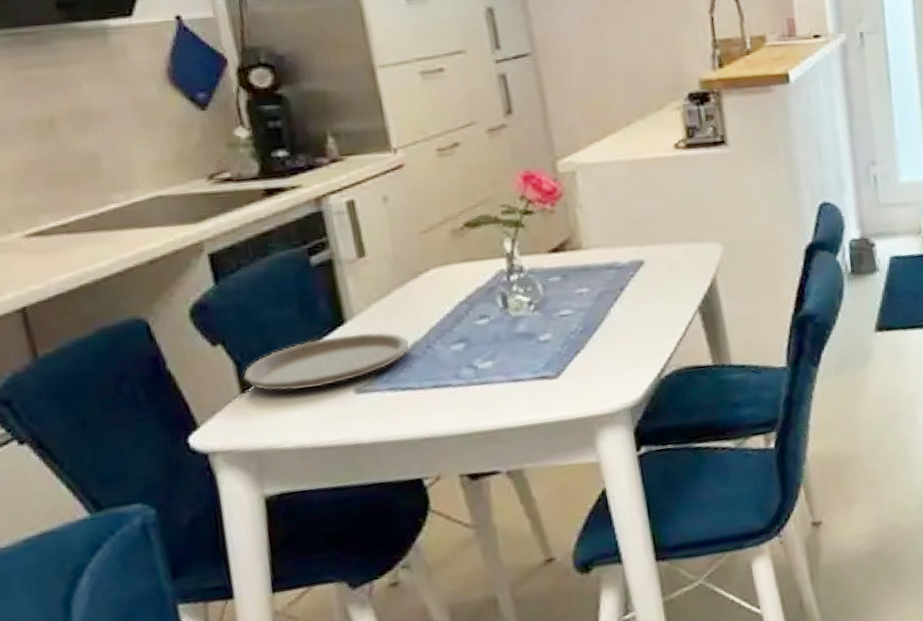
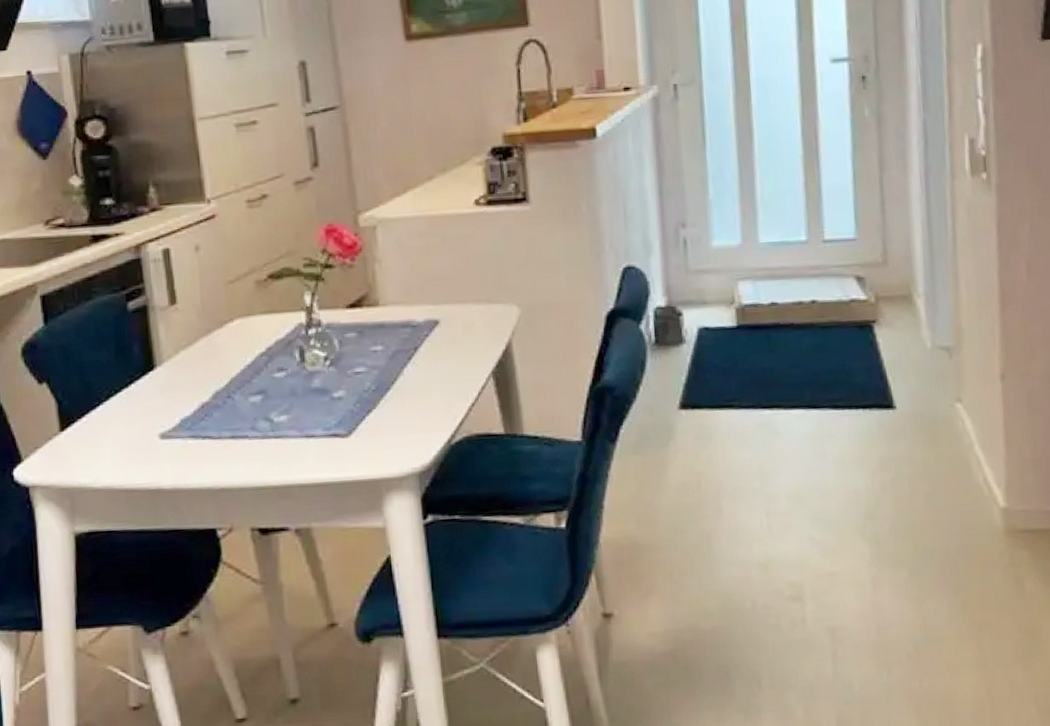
plate: present [243,332,409,392] -> none [63,379,211,432]

